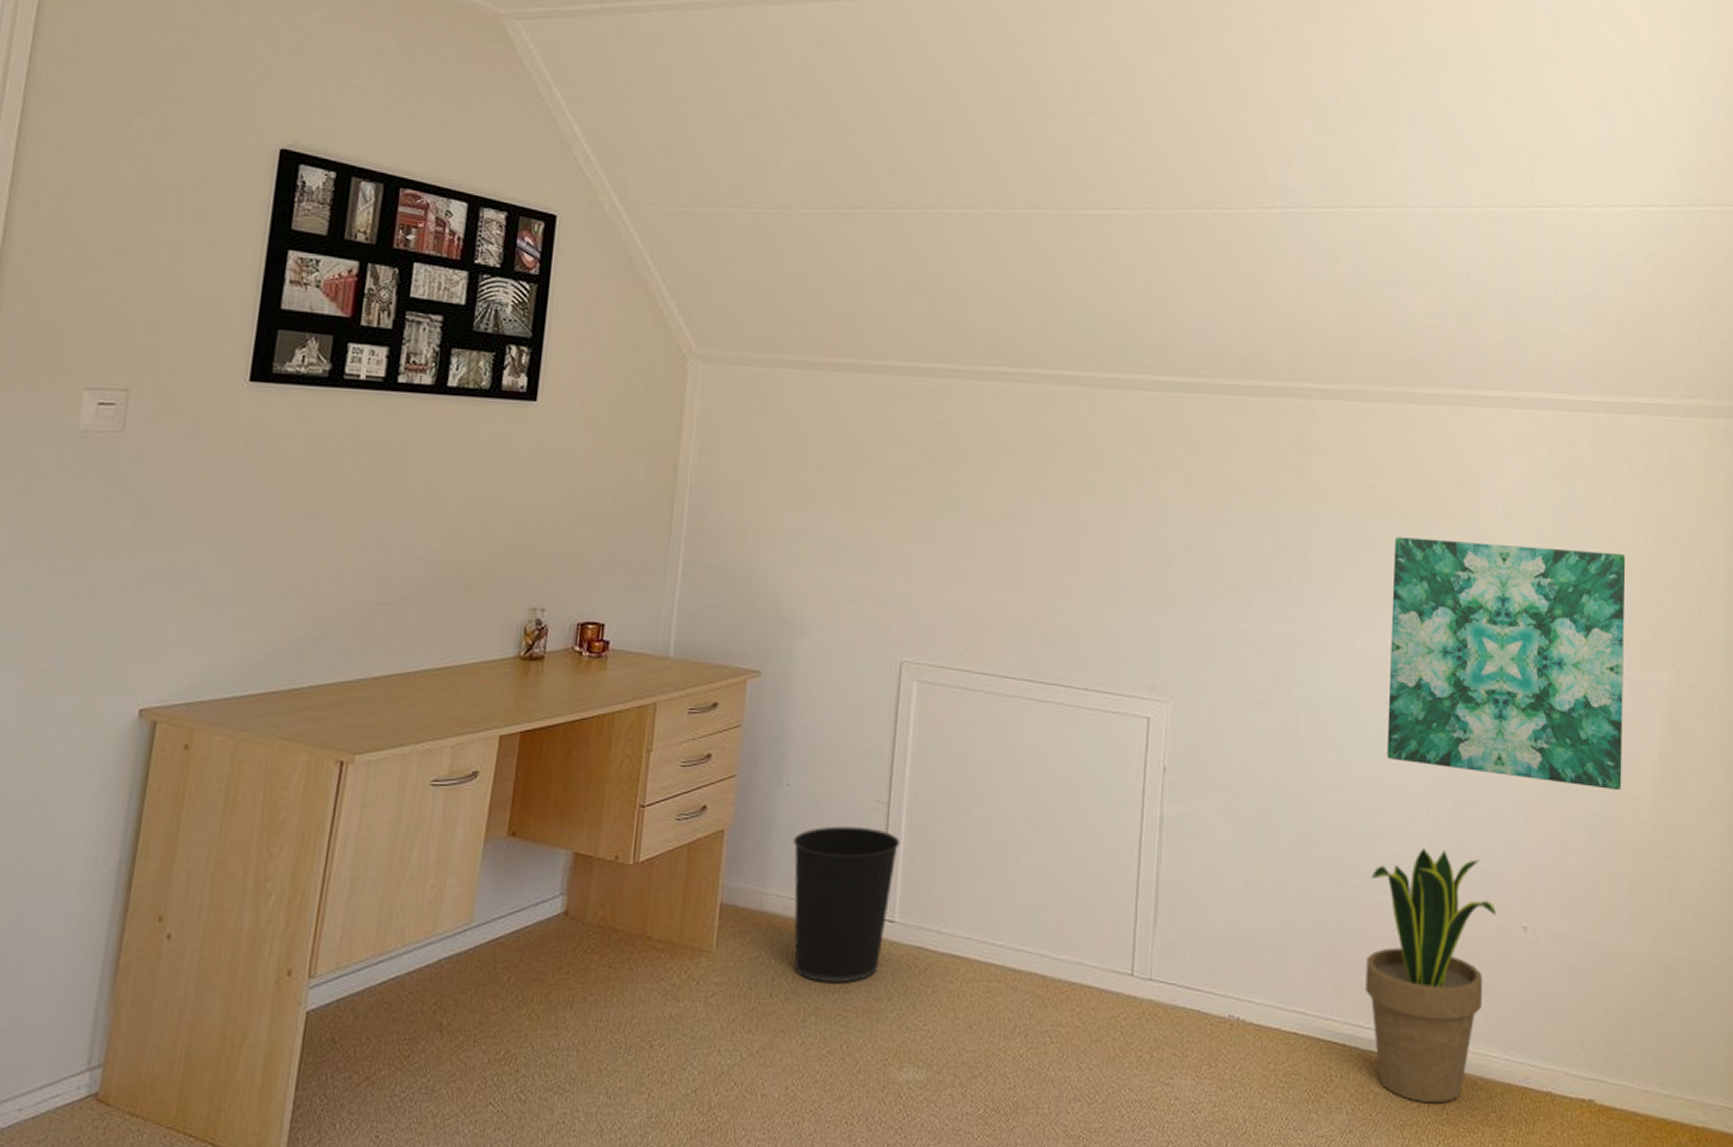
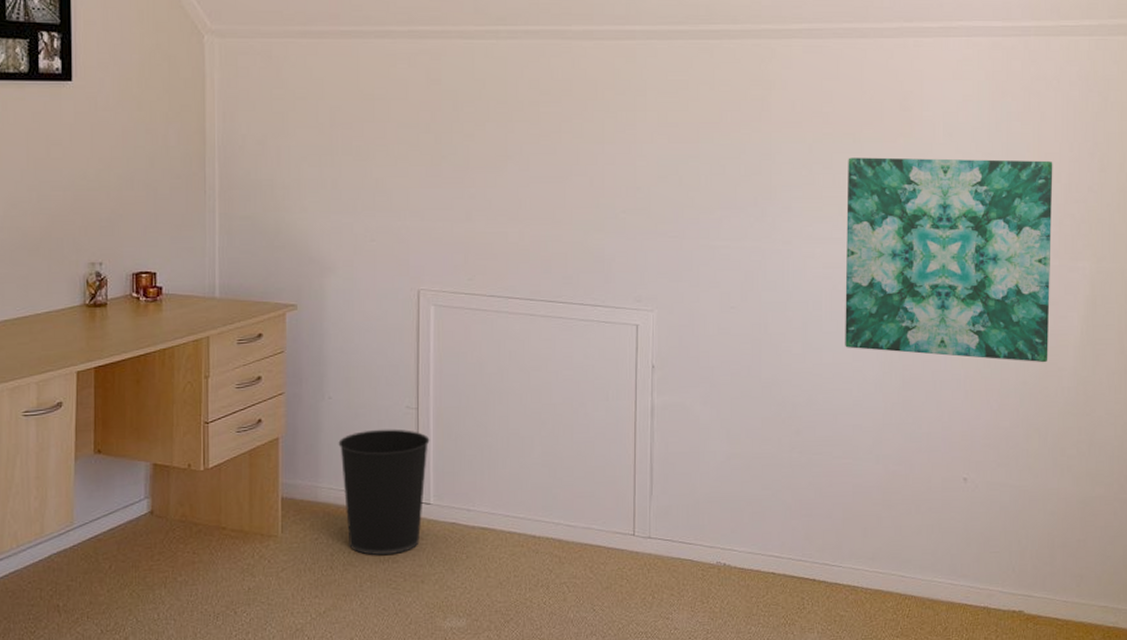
potted plant: present [1365,847,1497,1104] -> none [831,418,941,621]

